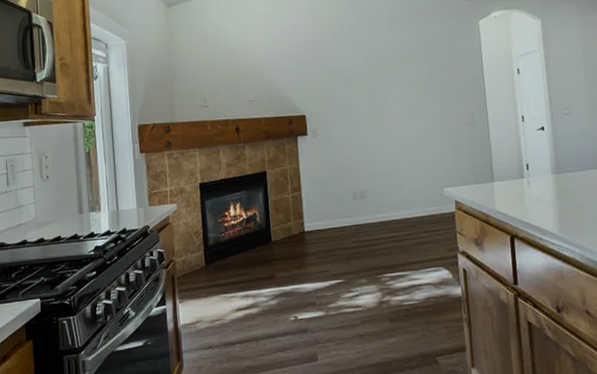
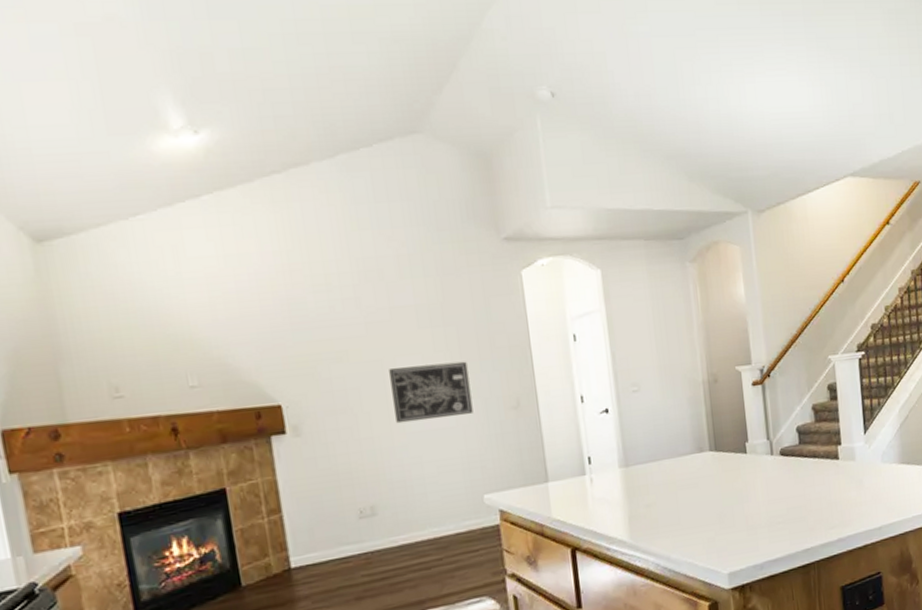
wall art: none [379,87,439,132] -> present [389,361,473,424]

